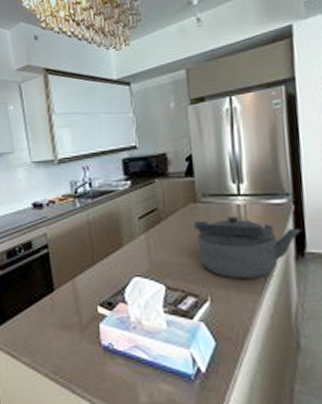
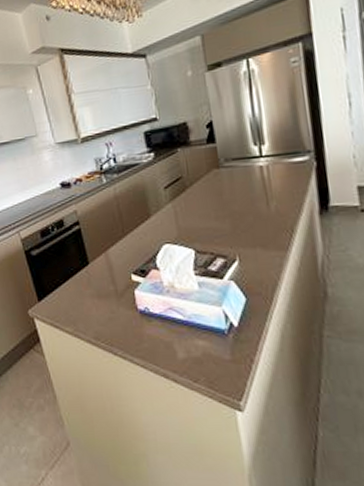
kettle: present [194,216,302,280] -> none [218,177,325,238]

